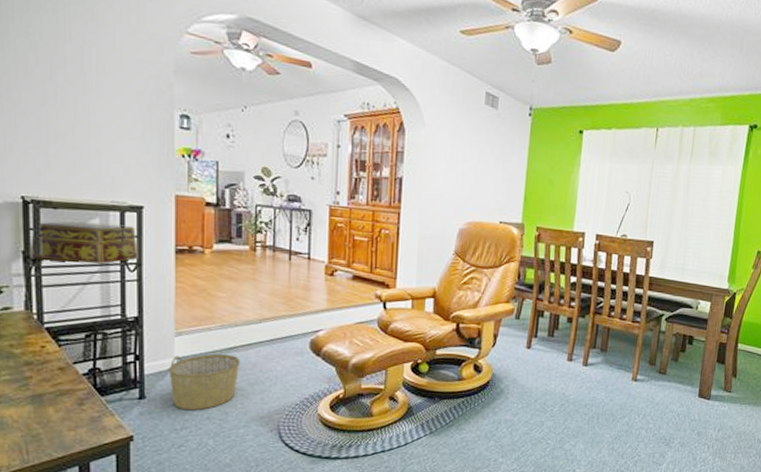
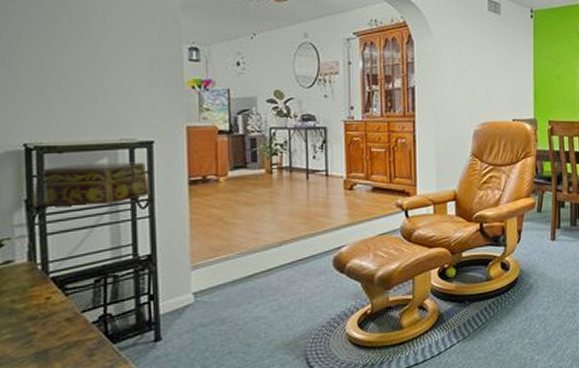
basket: present [168,353,241,411] -> none [185,282,262,348]

